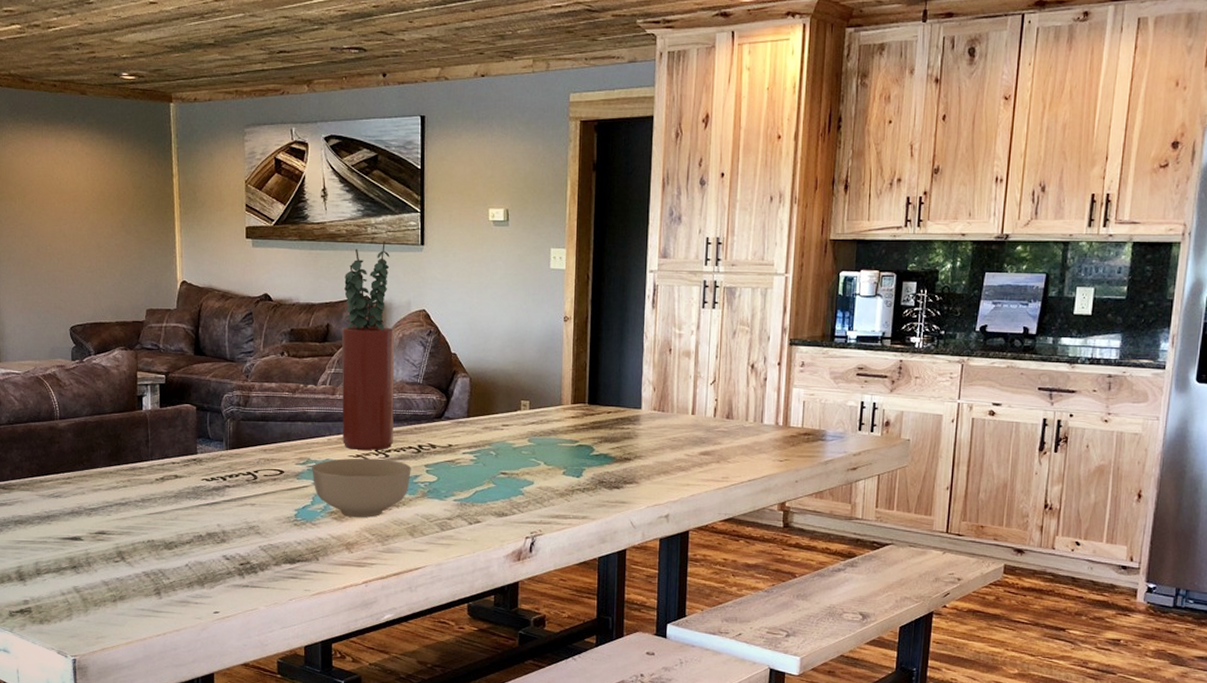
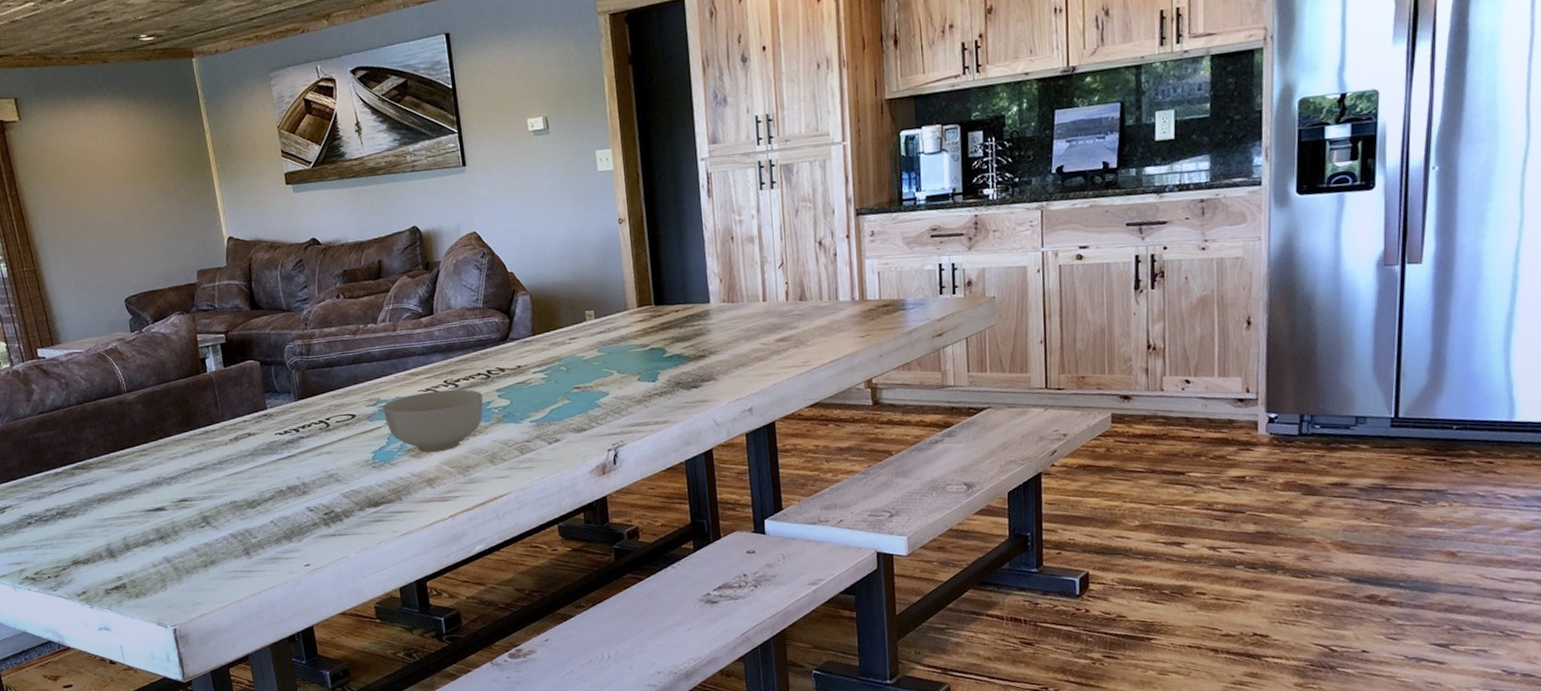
vase: present [341,241,395,450] -> none [390,167,461,384]

